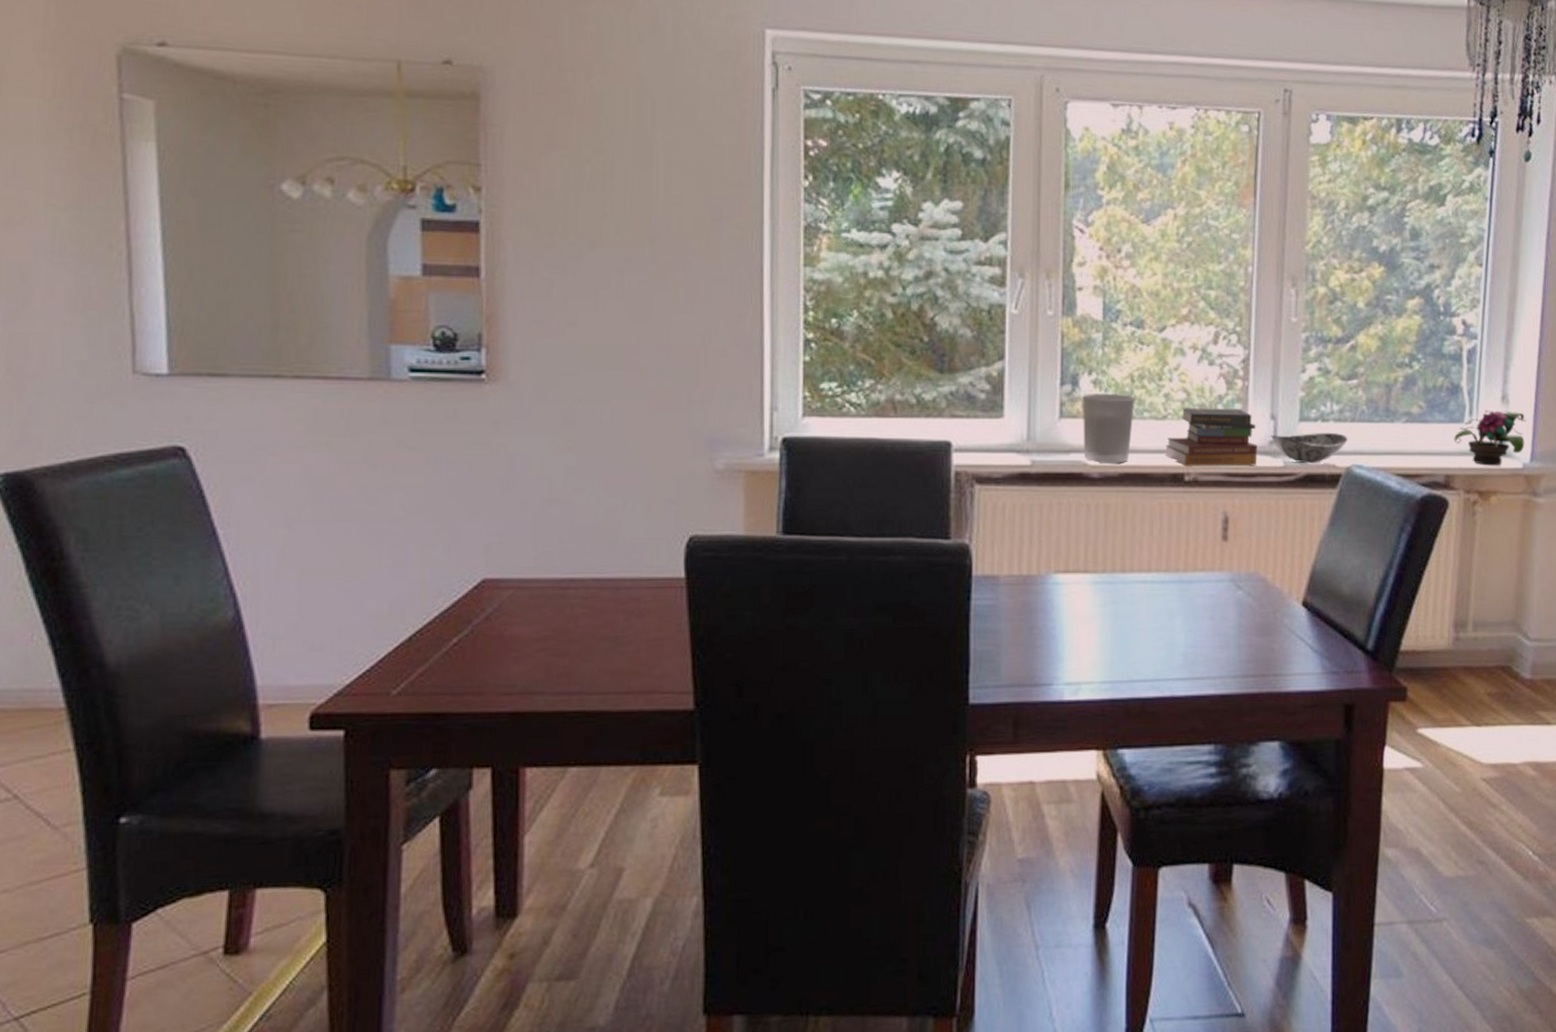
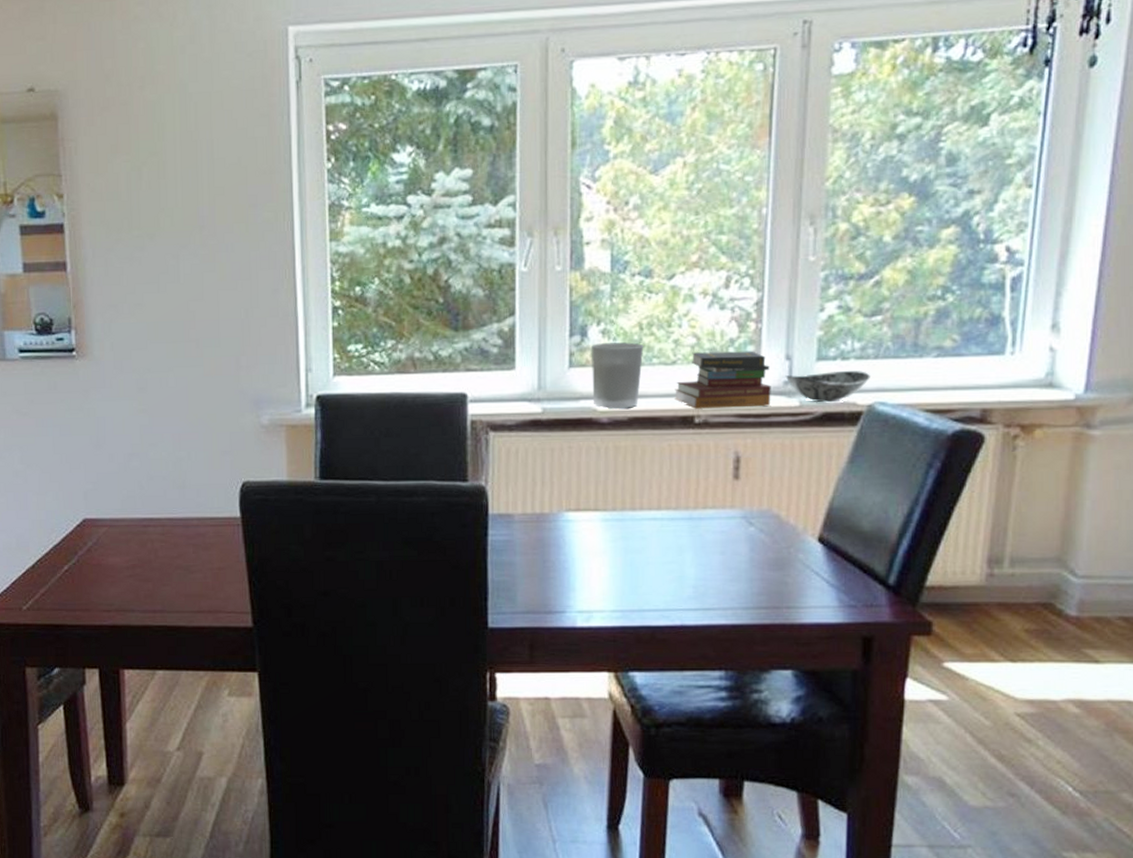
potted flower: present [1454,409,1526,466] -> none [993,339,1081,398]

